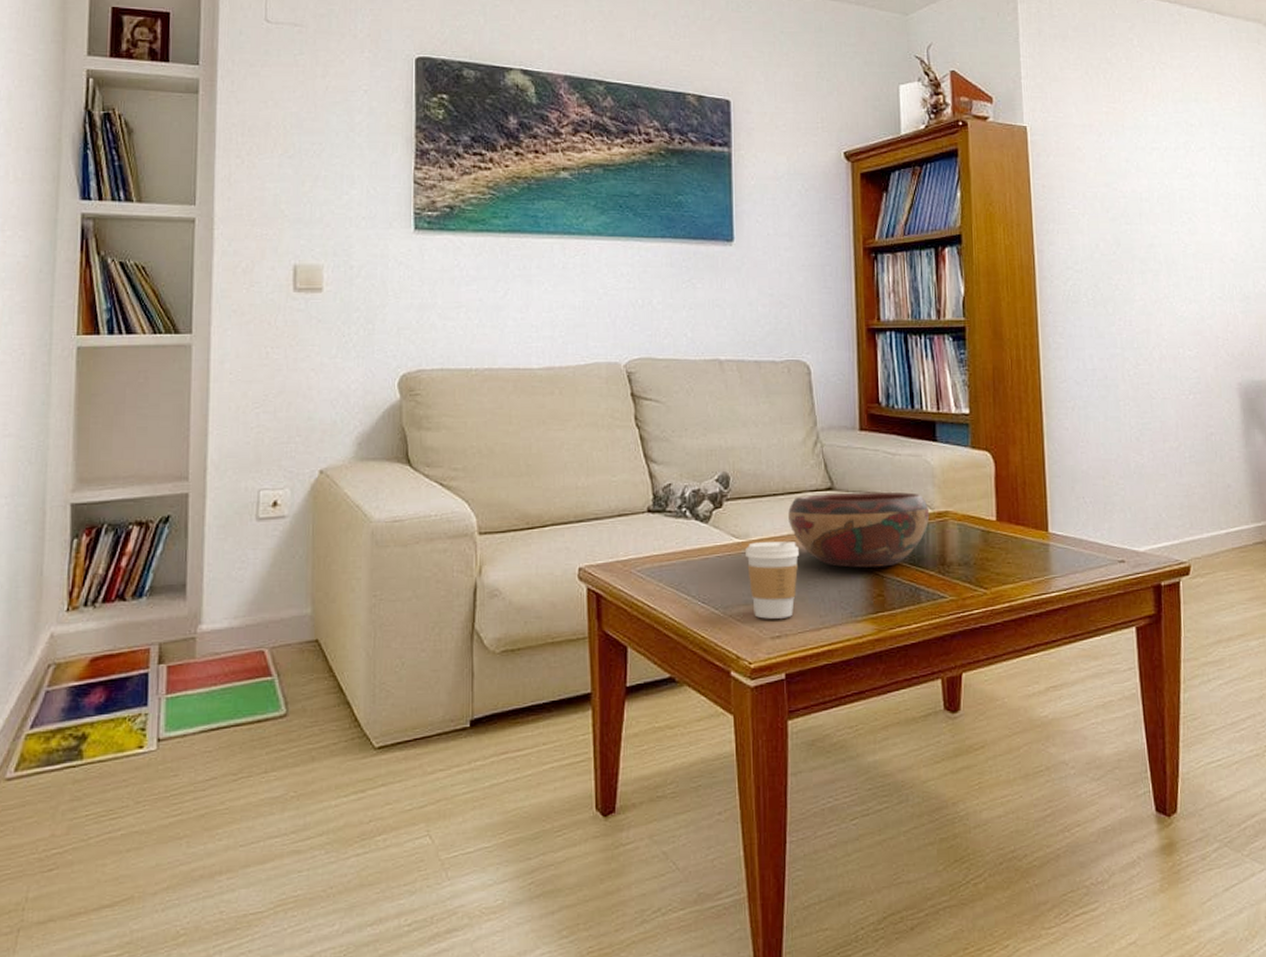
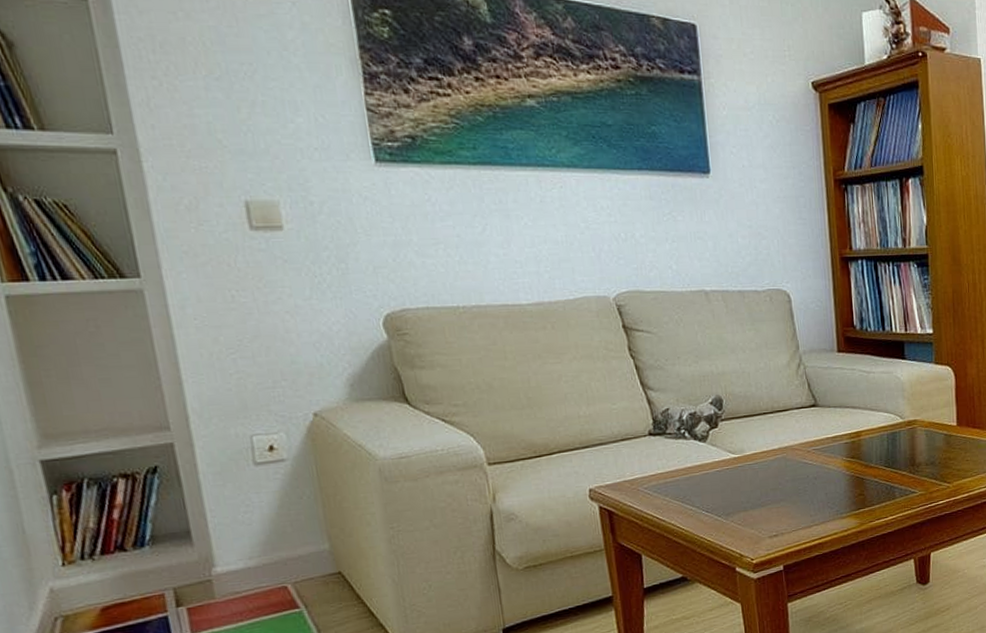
coffee cup: present [746,541,799,619] -> none [742,454,790,522]
decorative bowl: present [788,492,930,568] -> none [778,405,901,473]

